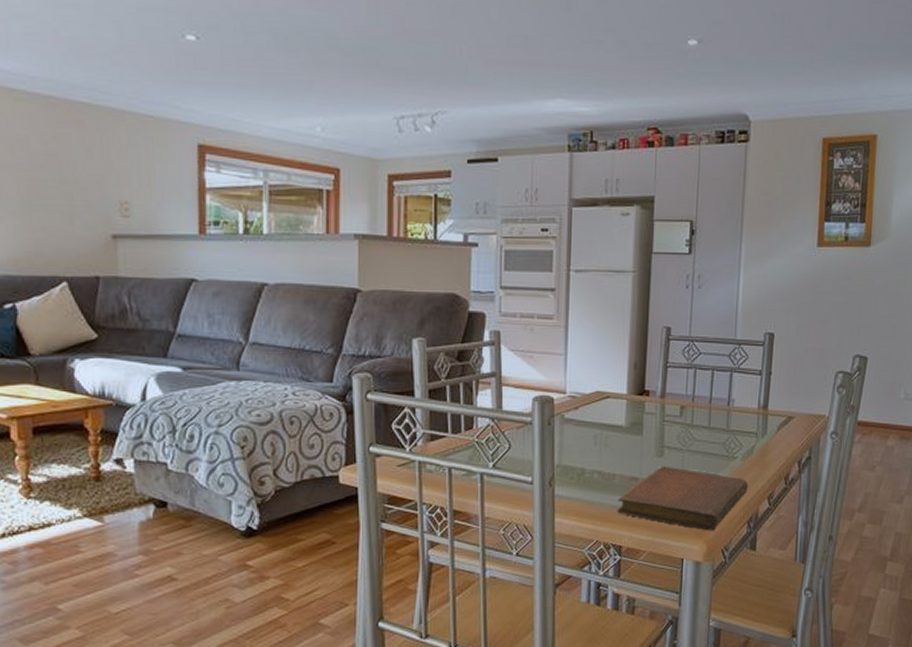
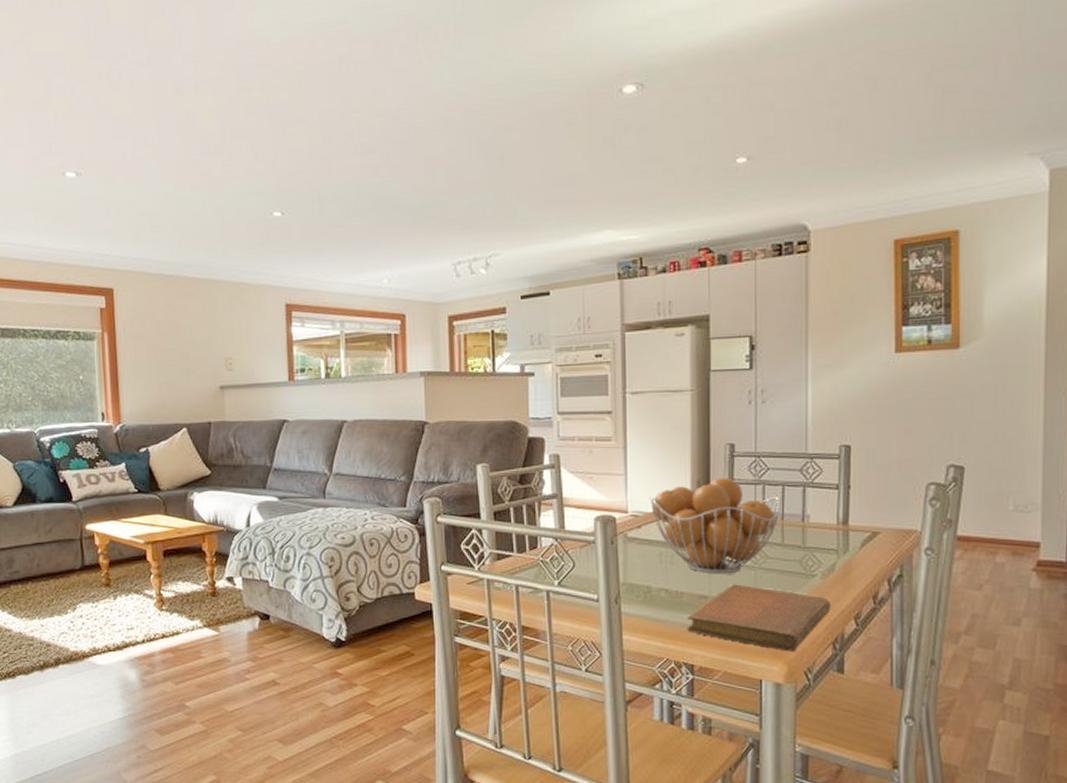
fruit basket: none [587,361,710,456] -> present [649,478,781,574]

